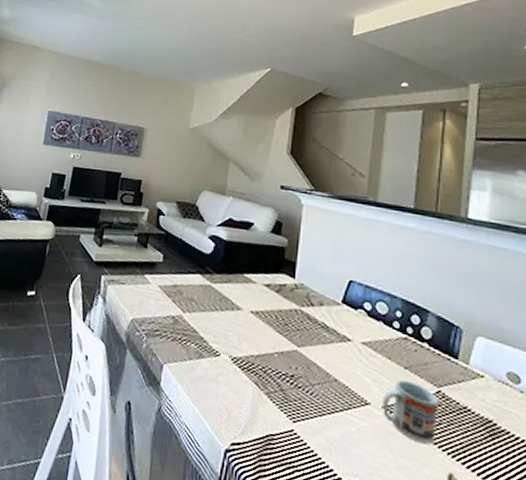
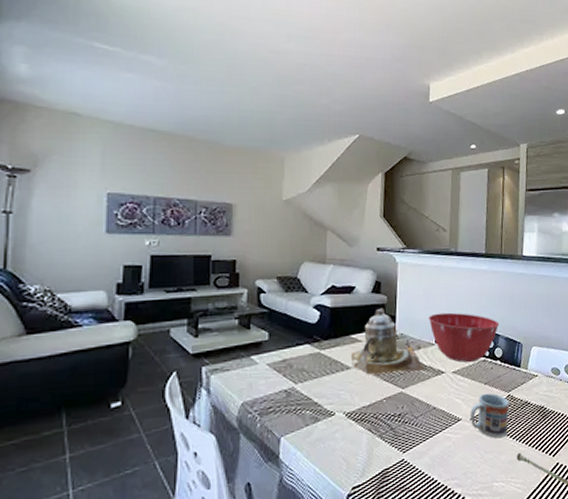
teapot: none [243,250,327,332] -> present [352,308,425,375]
mixing bowl: none [336,268,430,338] -> present [429,312,499,363]

